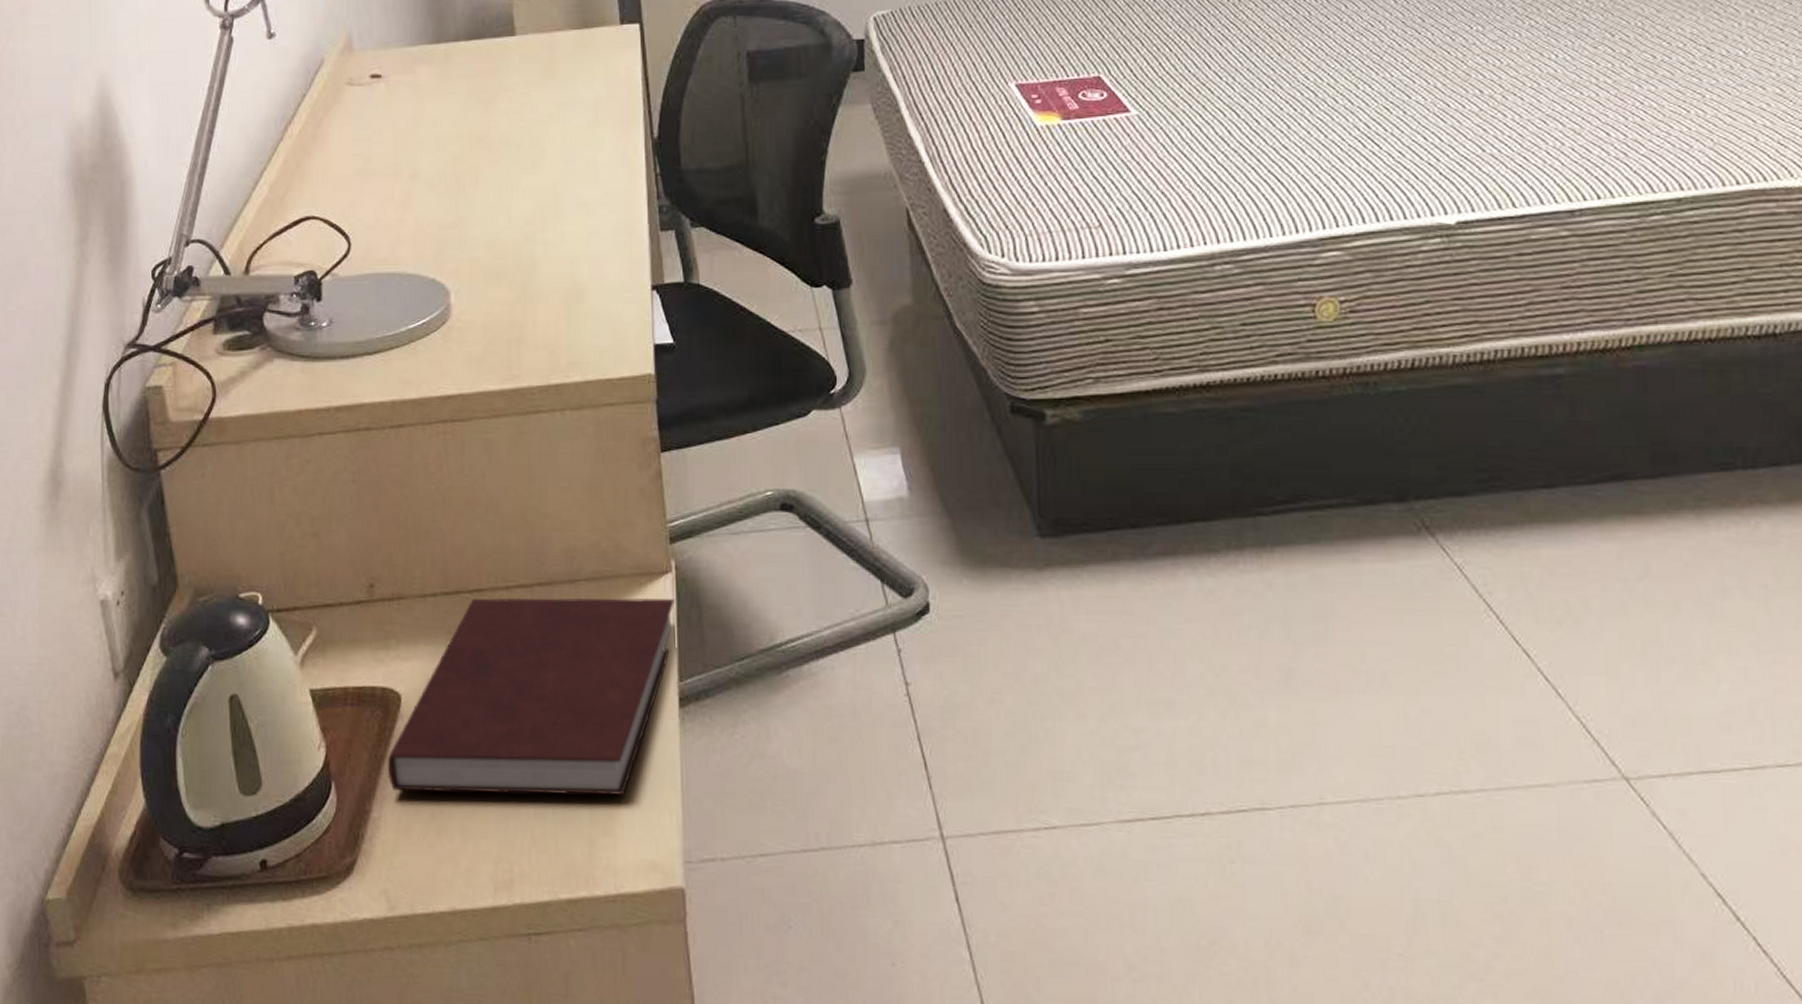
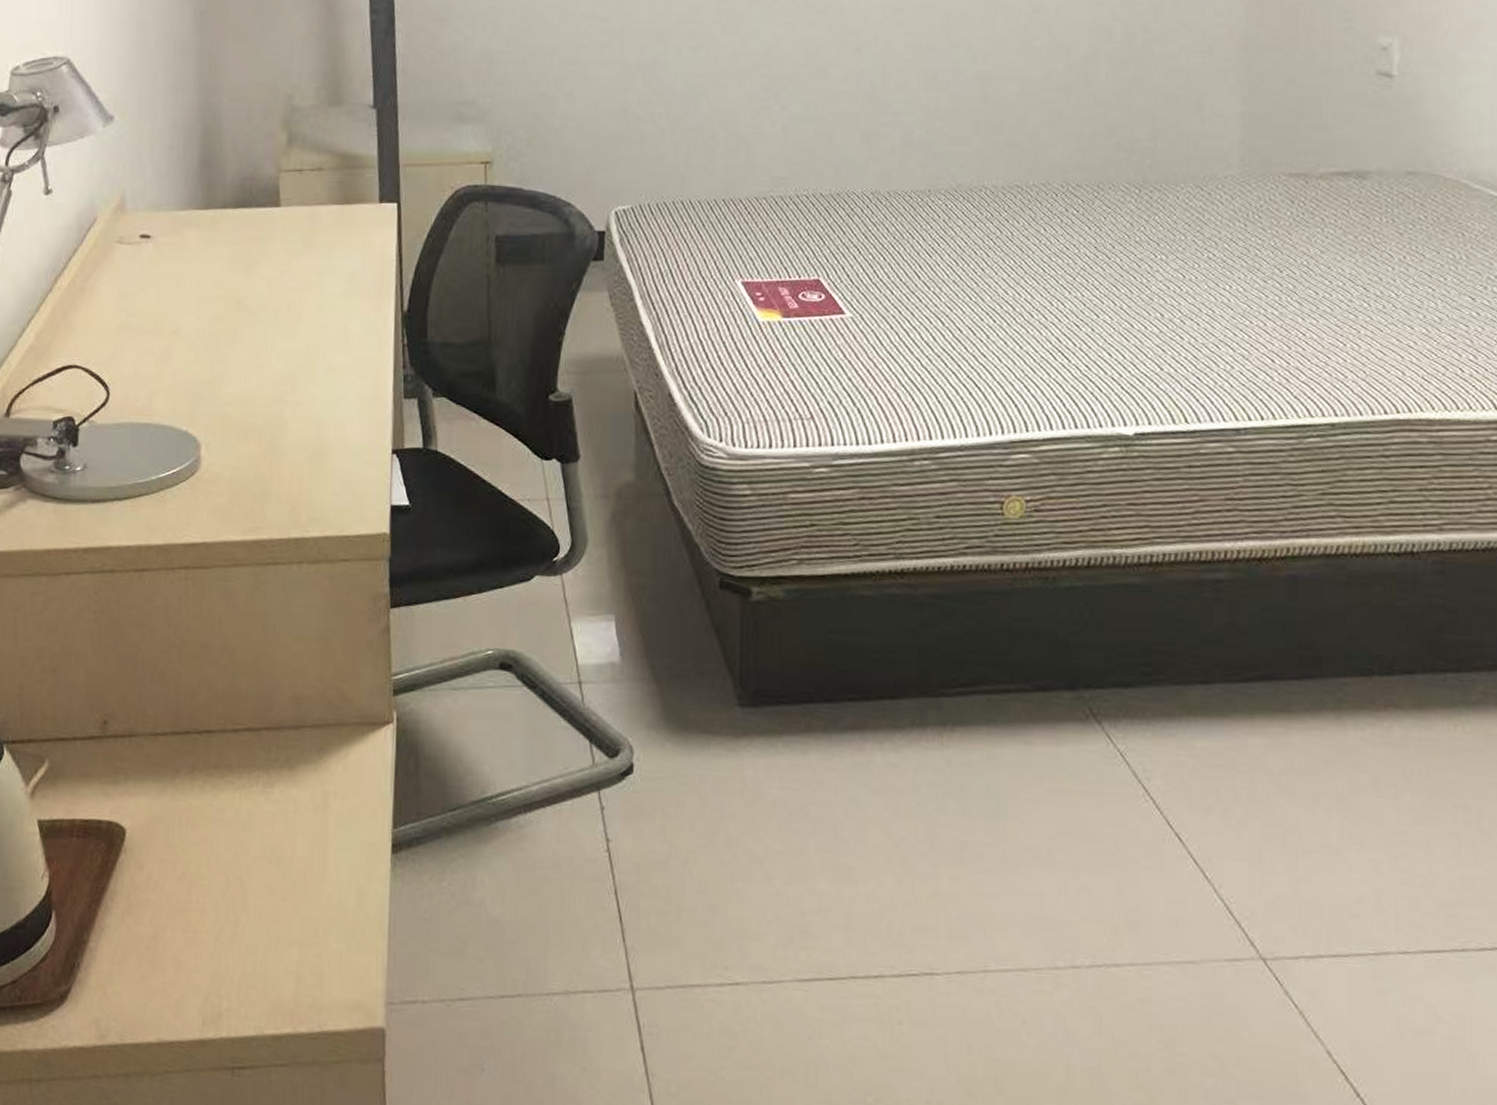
notebook: present [387,597,676,796] -> none [107,739,395,937]

